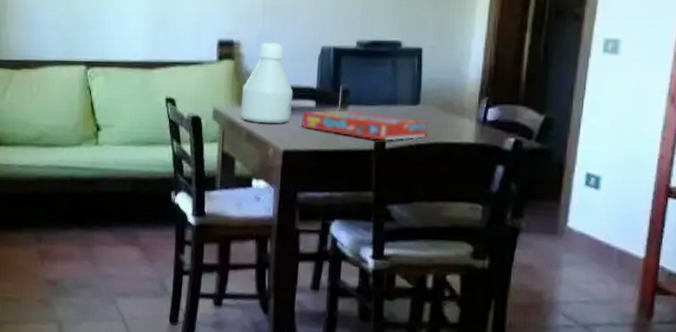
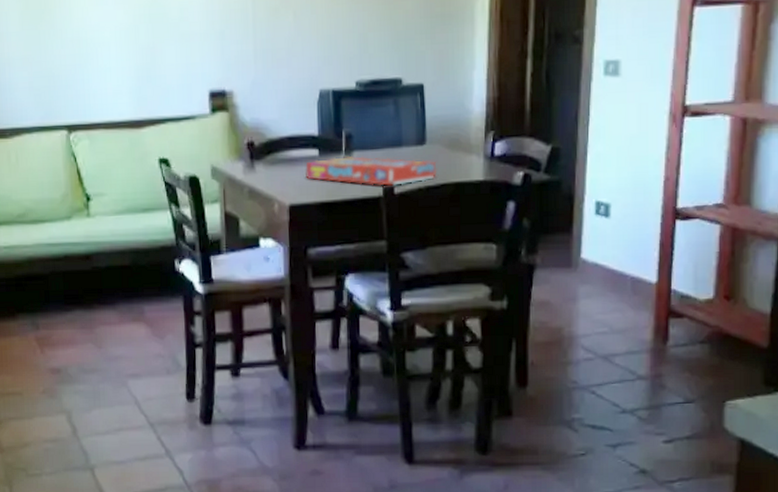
bottle: present [240,43,294,124] -> none [239,89,295,178]

